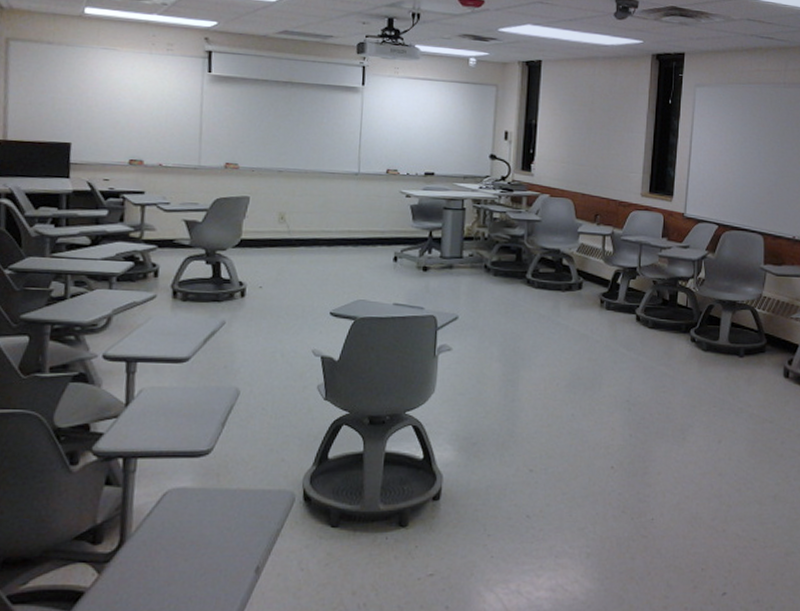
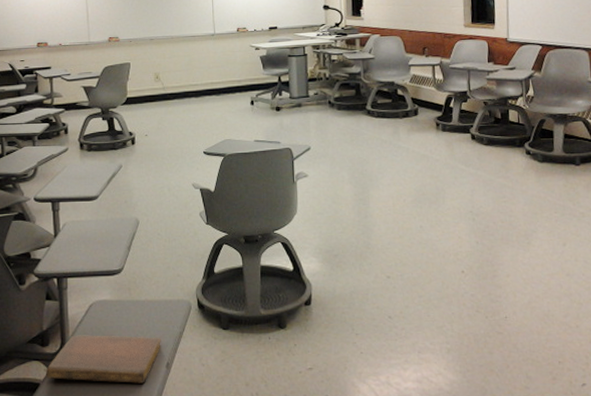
notebook: none [93,530,253,592] -> present [45,335,161,383]

